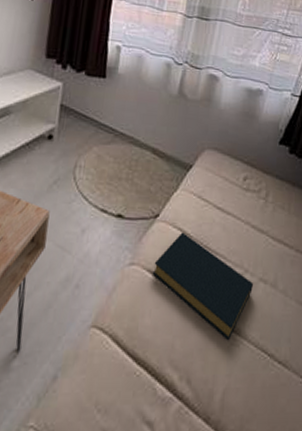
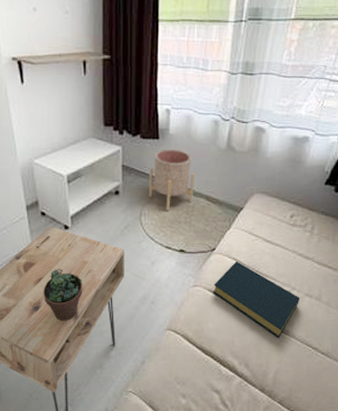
planter: none [86,90,142,165] -> present [148,148,195,212]

